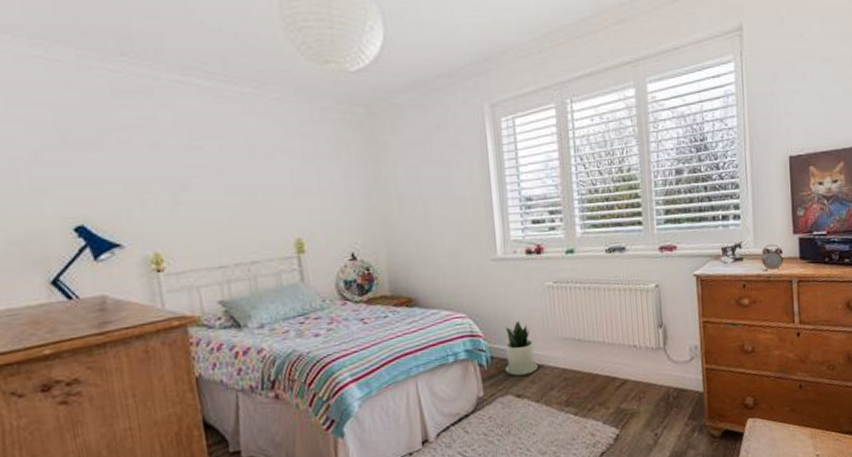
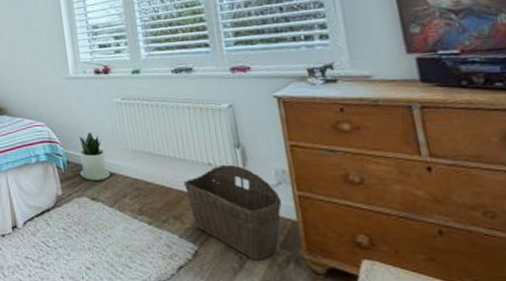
wicker basket: none [610,345,692,434] -> present [184,164,282,260]
alarm clock: present [761,244,783,271] -> none [362,64,395,95]

